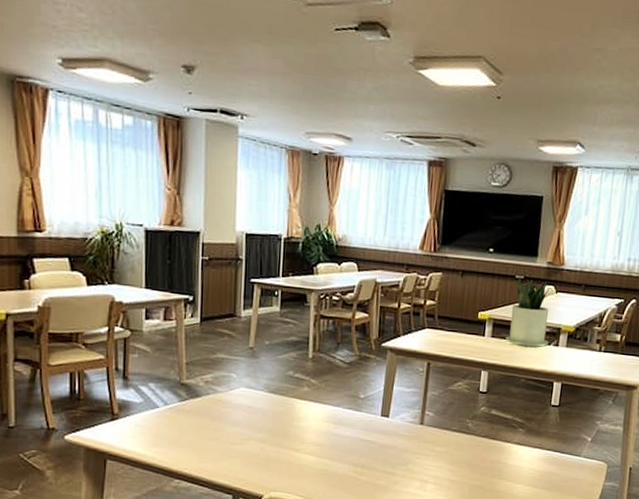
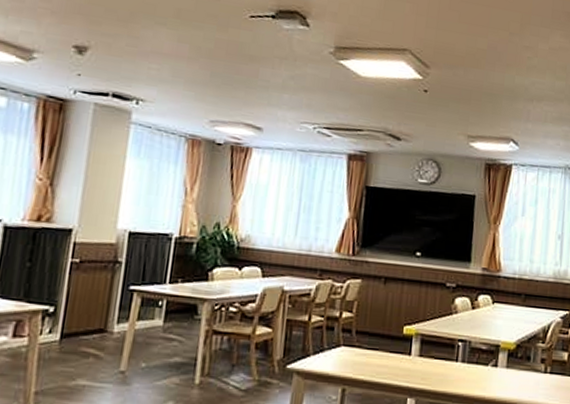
planter: present [505,278,550,348] -> none [435,287,486,369]

